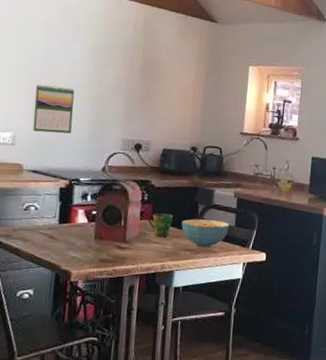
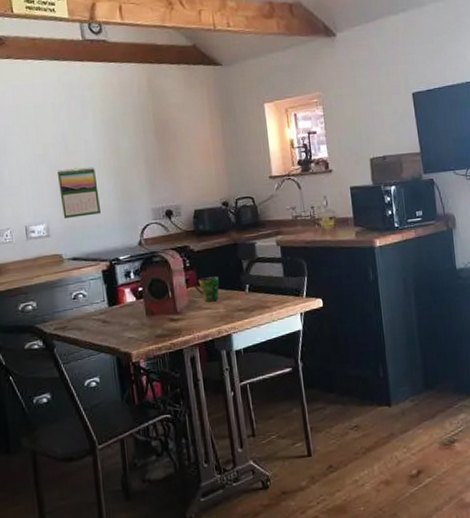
cereal bowl: present [181,219,230,248] -> none [229,273,279,305]

